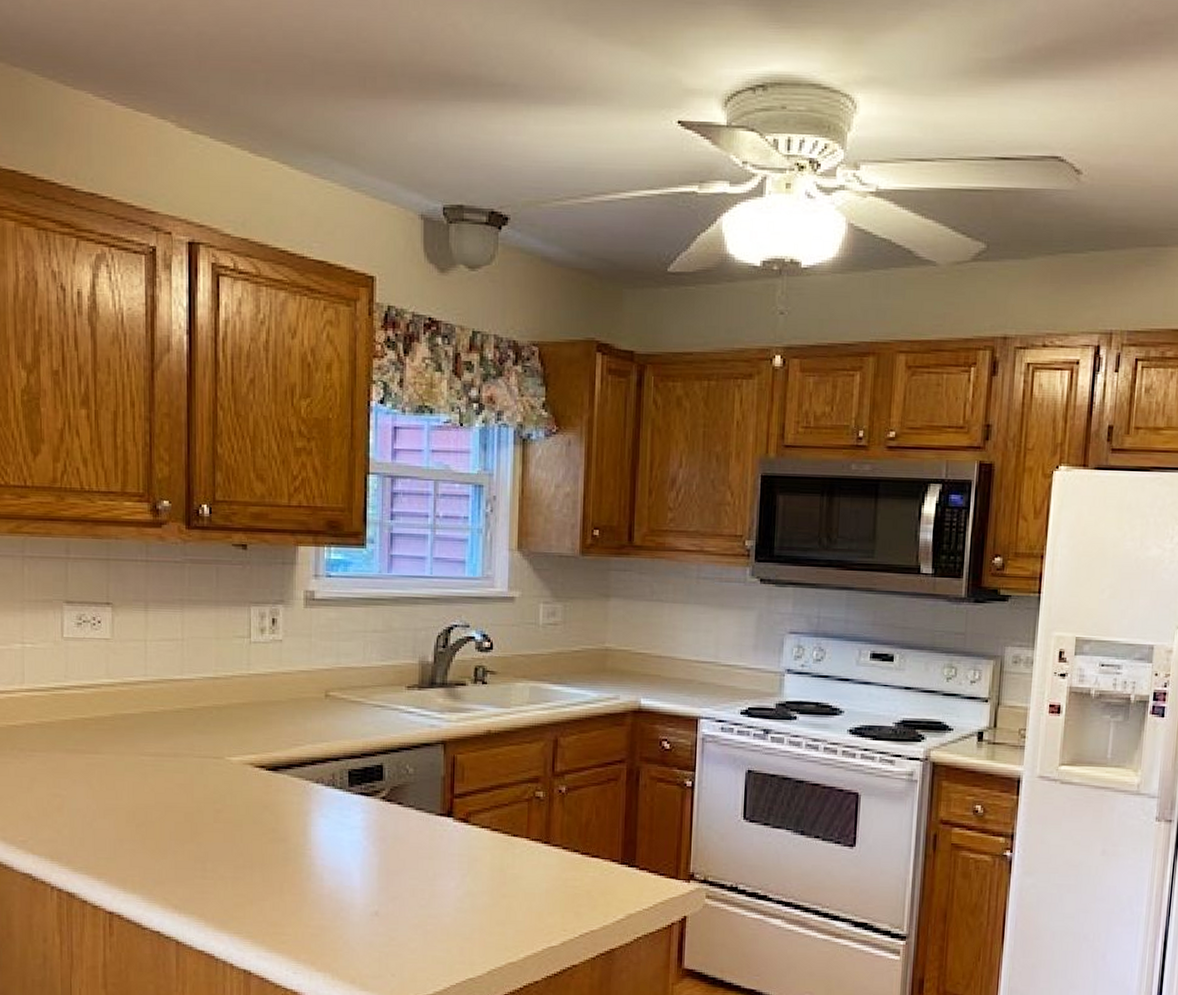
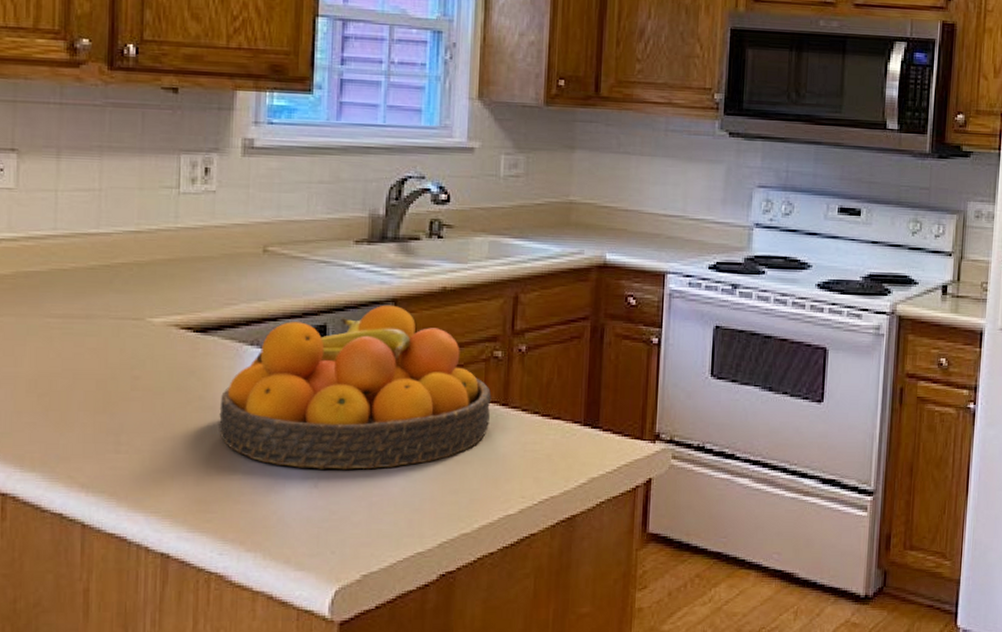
fruit bowl: none [290,746,534,900] -> present [219,304,492,470]

